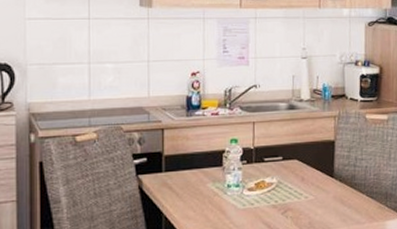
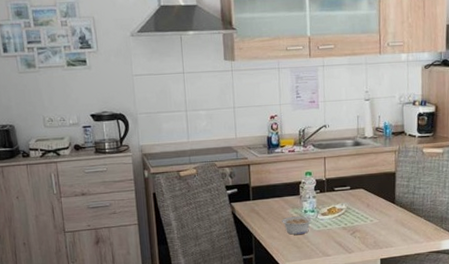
legume: none [200,191,236,214] -> present [282,216,312,235]

